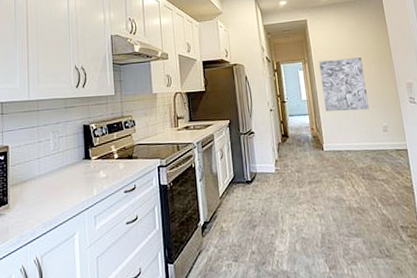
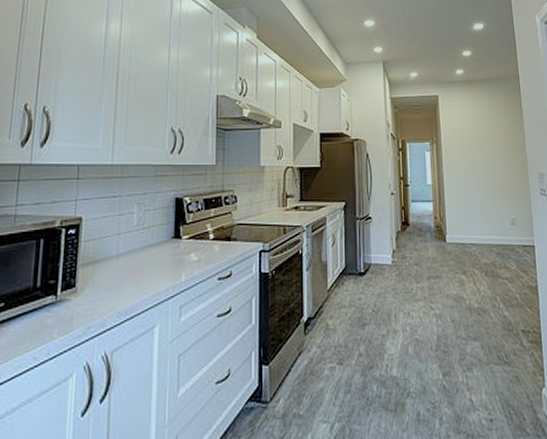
wall art: present [319,57,369,112] -> none [448,141,498,200]

